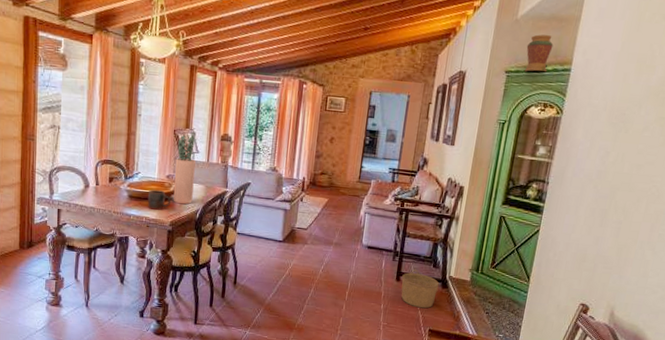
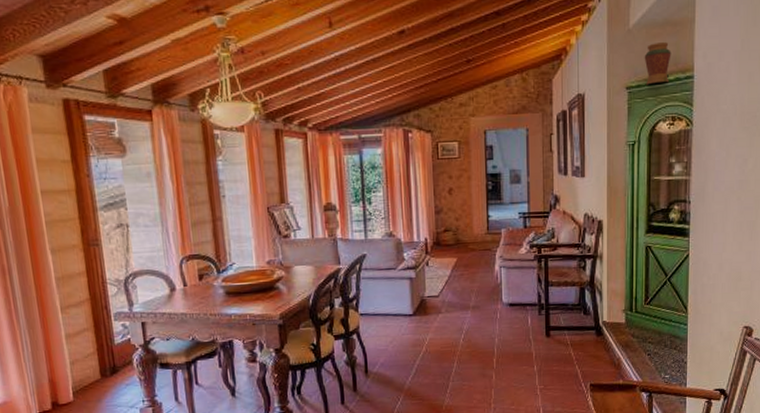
mug: present [147,189,172,210] -> none [248,279,278,304]
vase: present [173,129,196,205] -> none [274,203,302,292]
basket: present [401,269,439,309] -> none [552,320,593,363]

